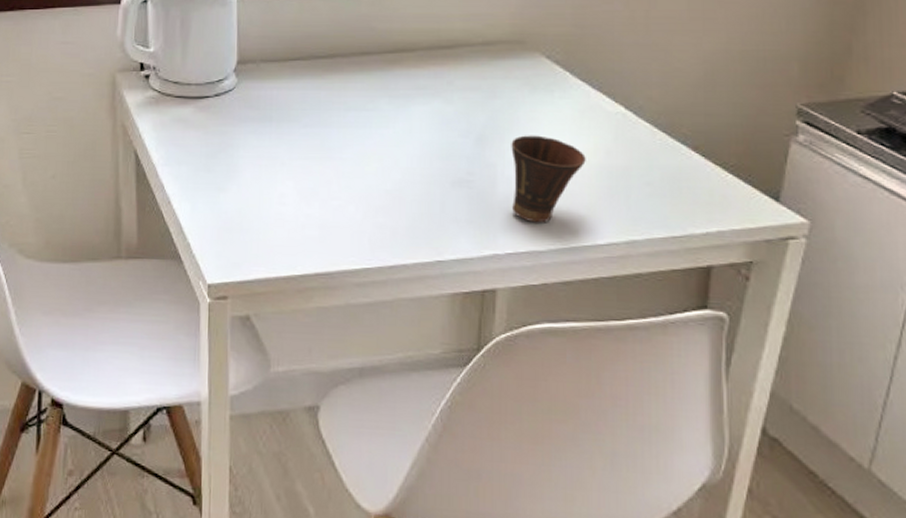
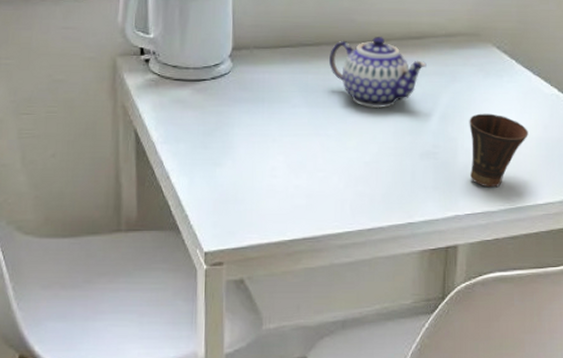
teapot: none [345,47,459,129] -> present [329,37,427,109]

